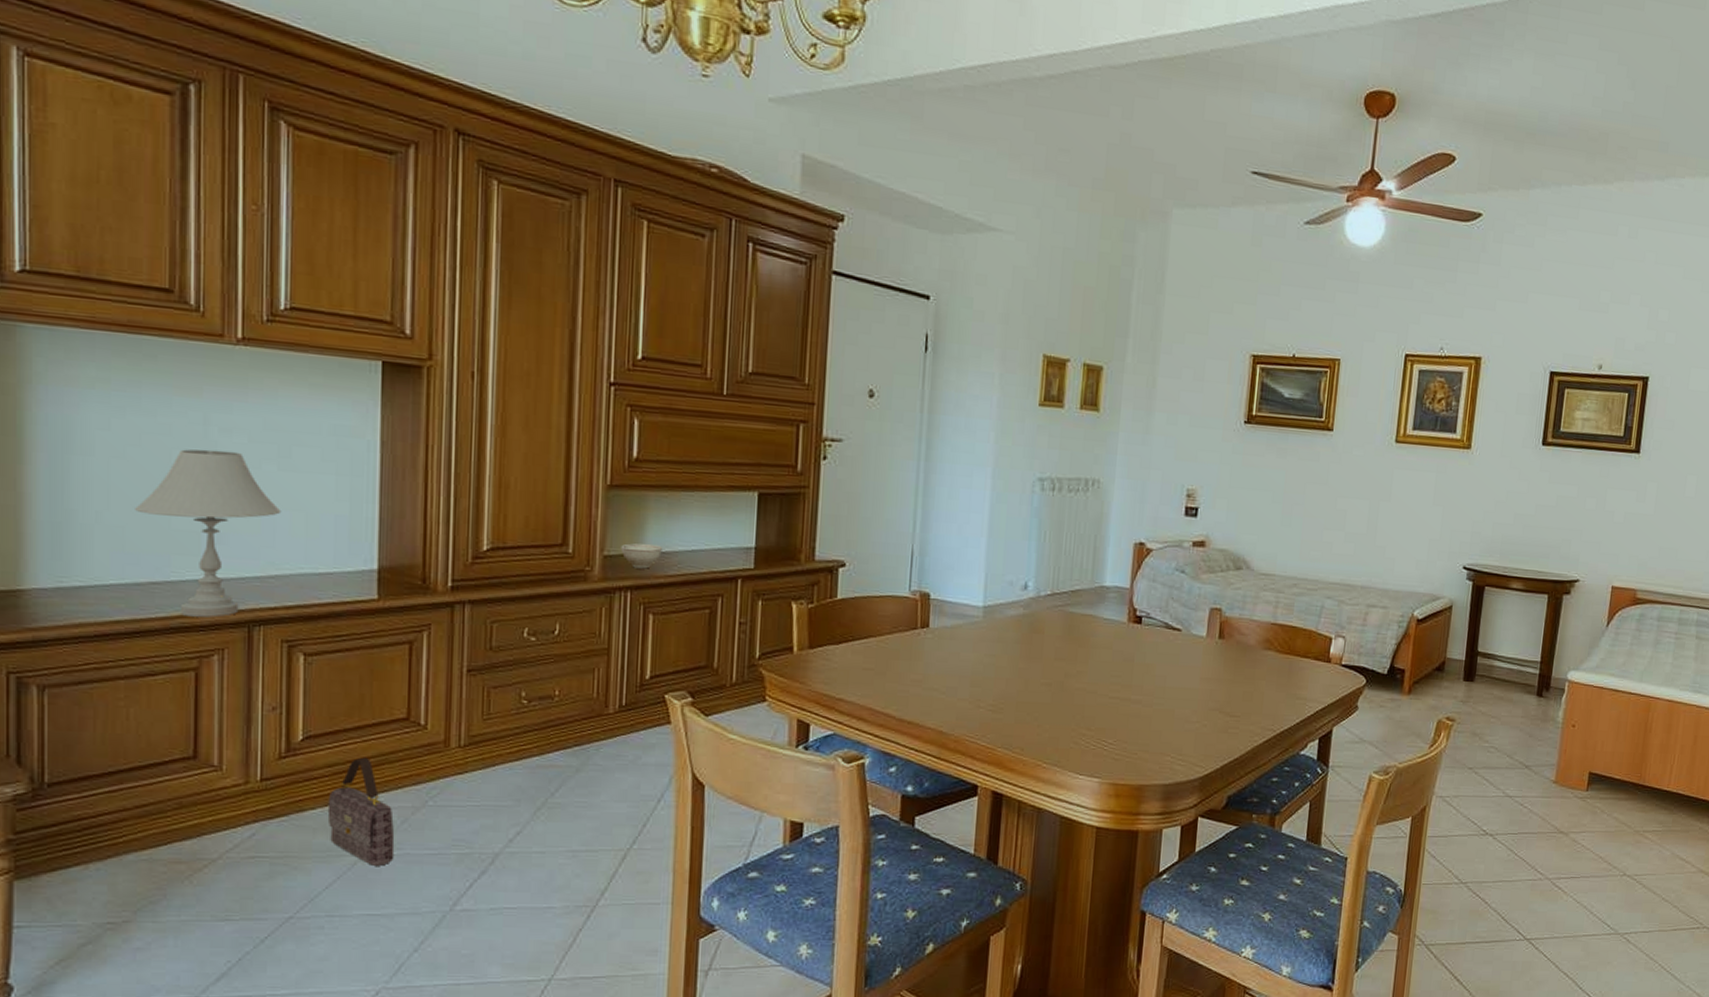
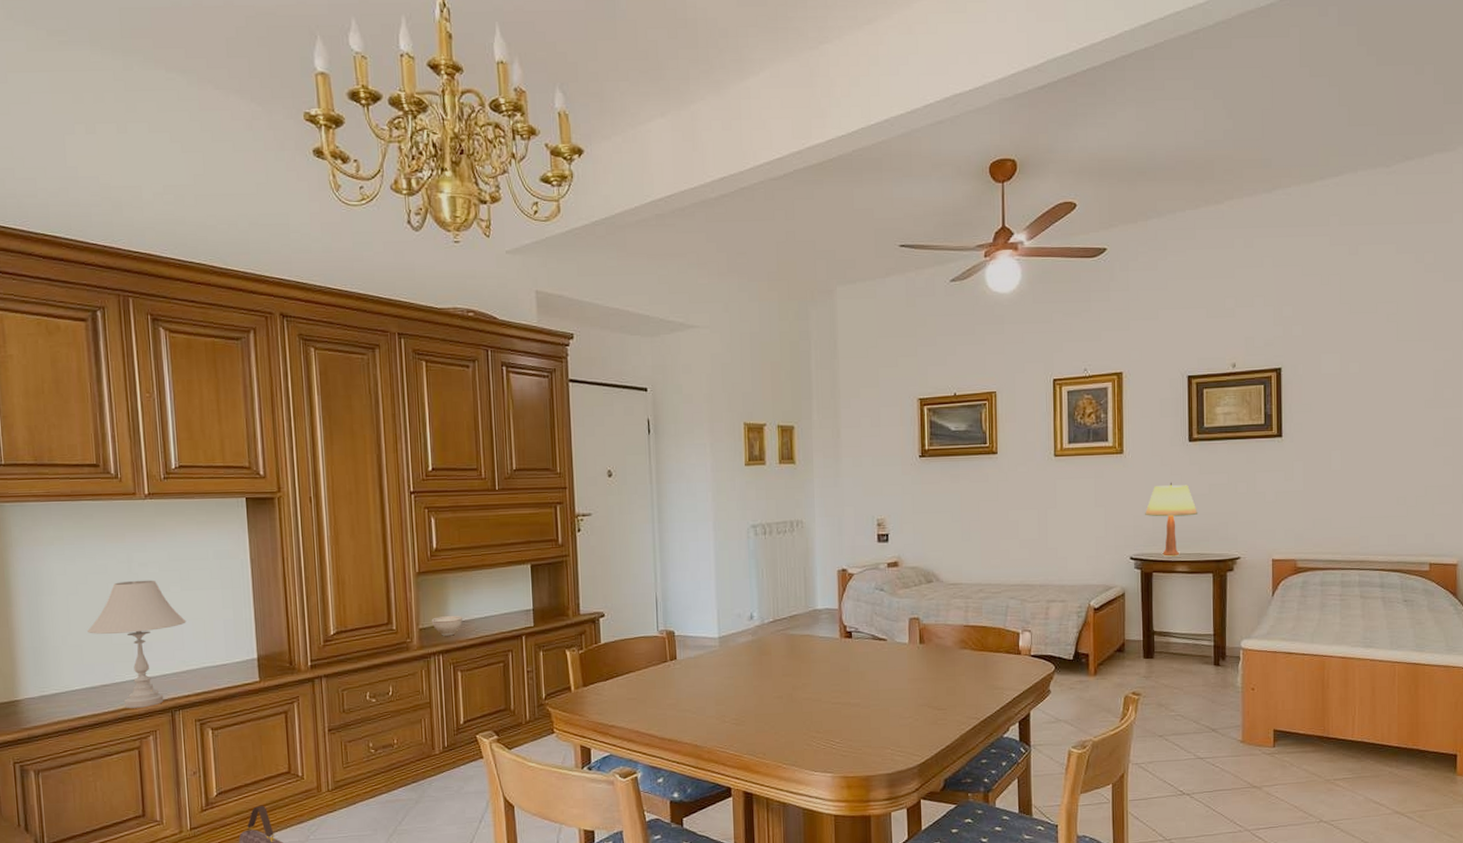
table lamp: none [1485,487,1542,571] -> present [1145,482,1198,556]

